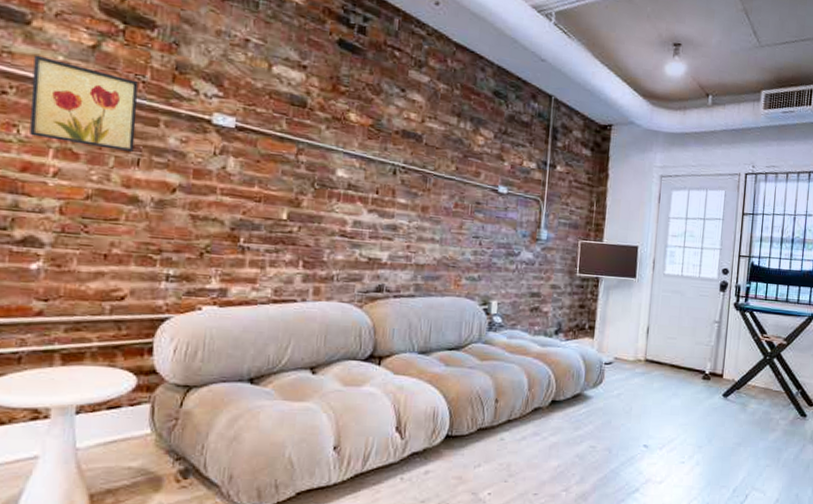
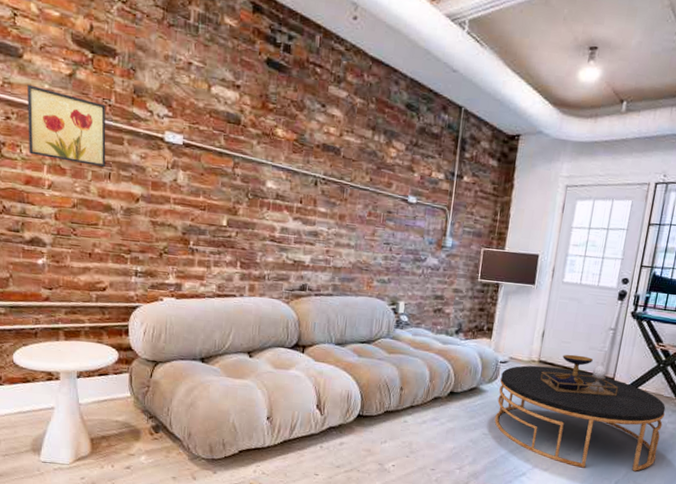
coffee table: none [602,351,776,477] -> present [495,354,666,471]

